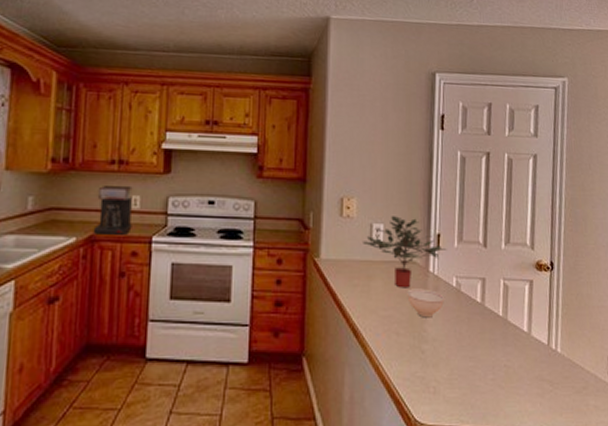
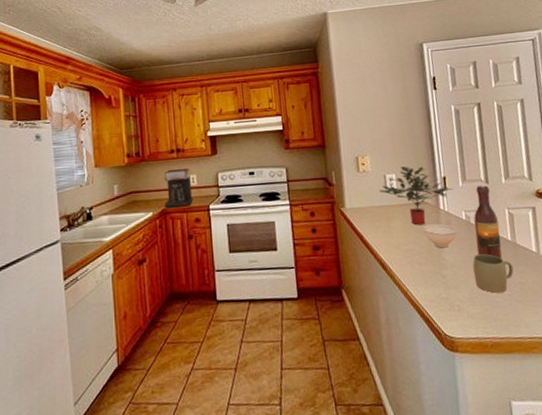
mug: none [456,329,500,375] -> present [472,253,514,293]
wine bottle: none [463,248,492,337] -> present [473,184,503,259]

